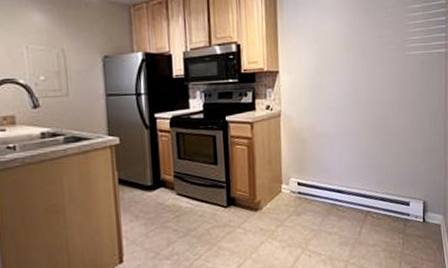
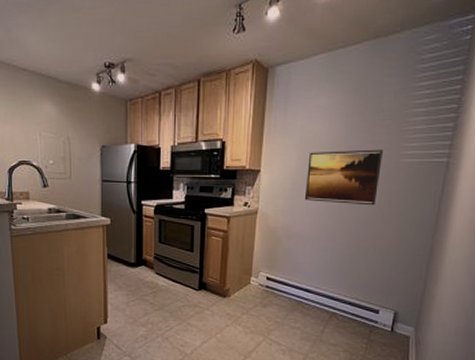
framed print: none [324,44,391,99] -> present [304,149,383,206]

